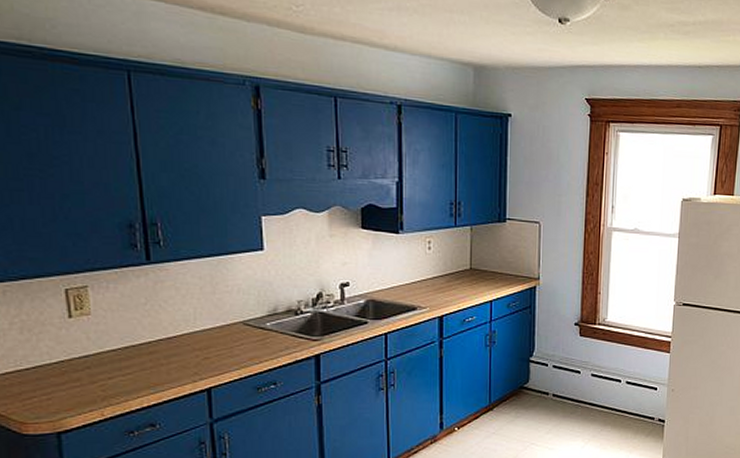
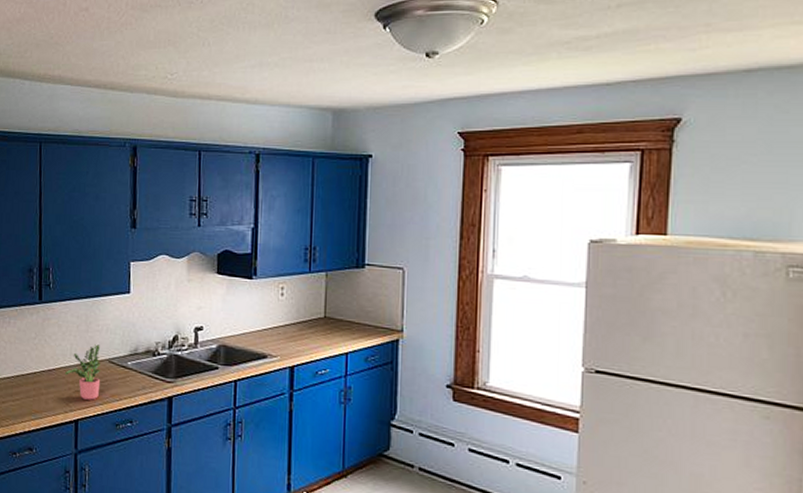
potted plant: none [188,306,235,366] -> present [64,344,101,400]

